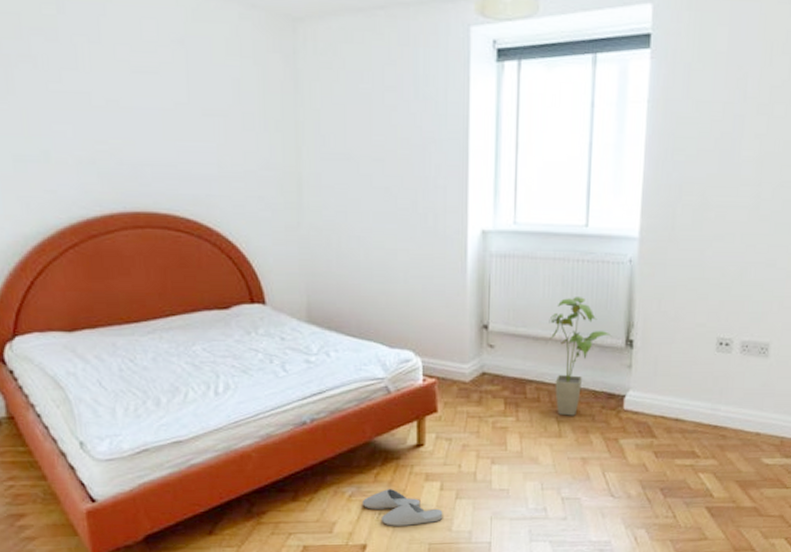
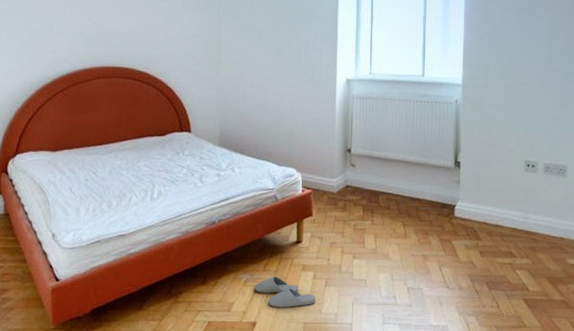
house plant: present [549,297,612,416] -> none [396,128,444,221]

